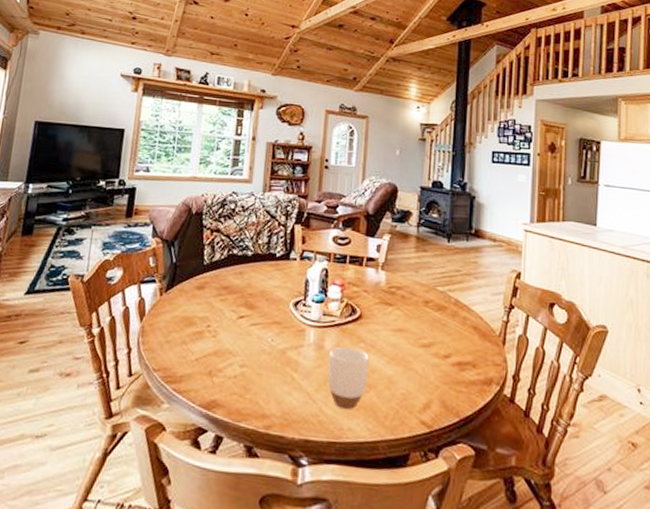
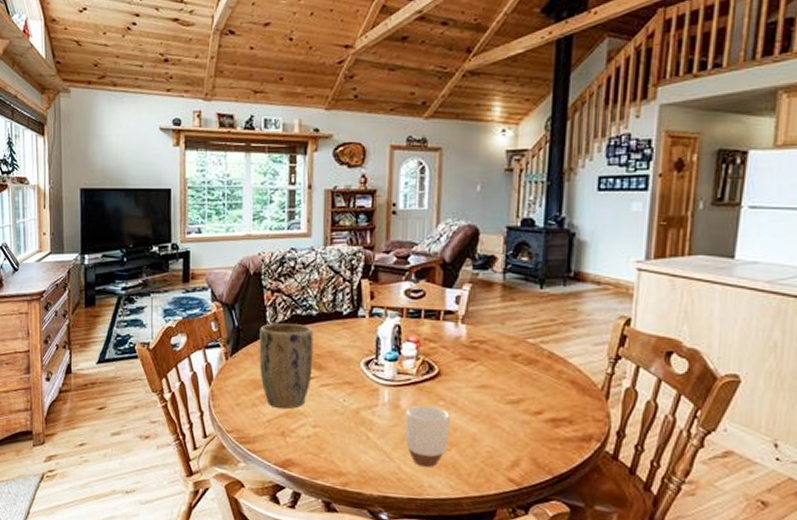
plant pot: none [192,261,248,348] -> present [259,323,313,410]

